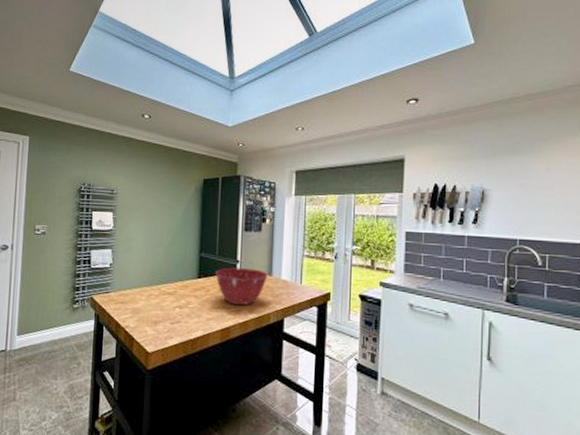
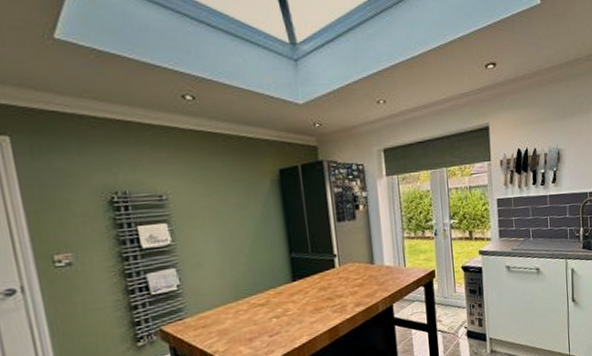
mixing bowl: present [215,267,268,306] -> none [311,260,370,302]

